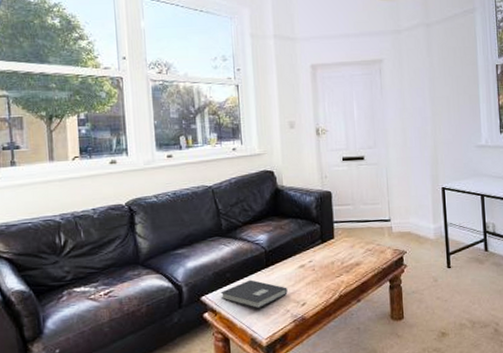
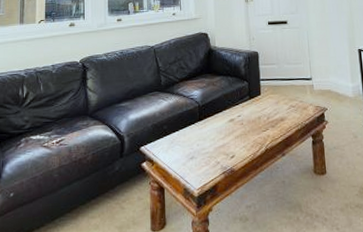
book: present [220,279,288,309] -> none [158,132,218,160]

